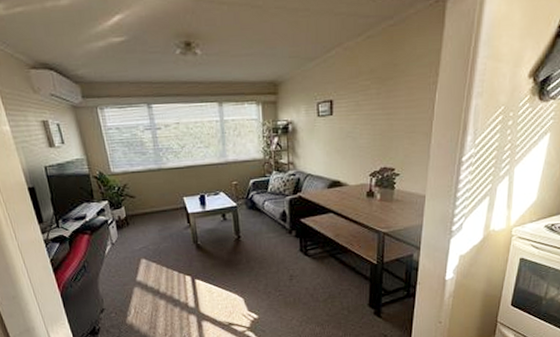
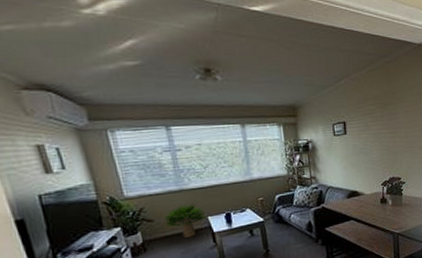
potted plant: none [144,183,183,216] -> present [163,203,207,238]

